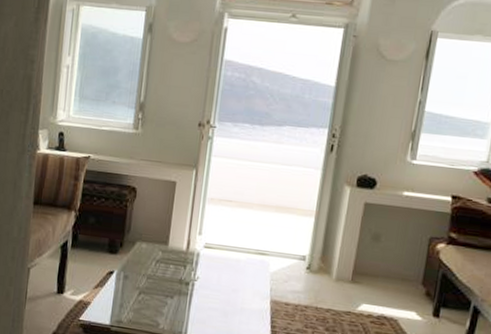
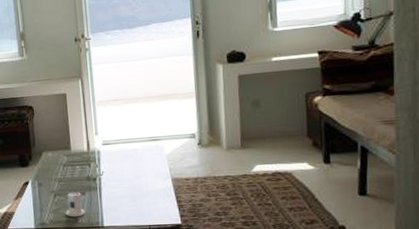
candle: none [147,293,170,322] -> present [65,191,86,218]

